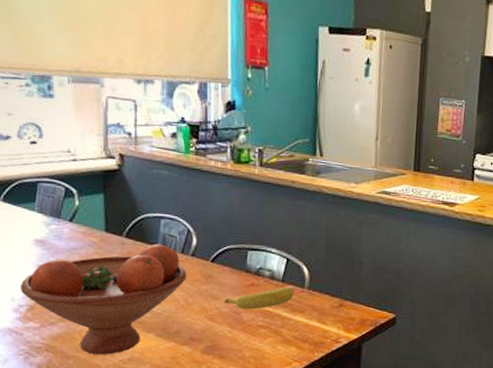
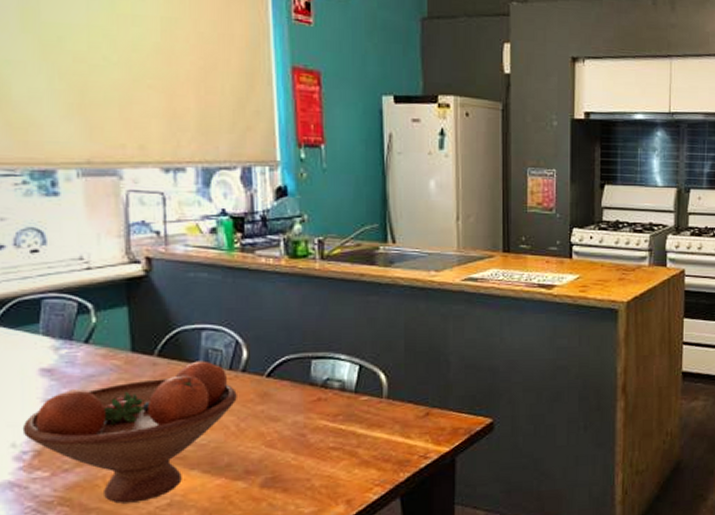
banana: present [224,287,294,310] -> none [286,398,370,430]

